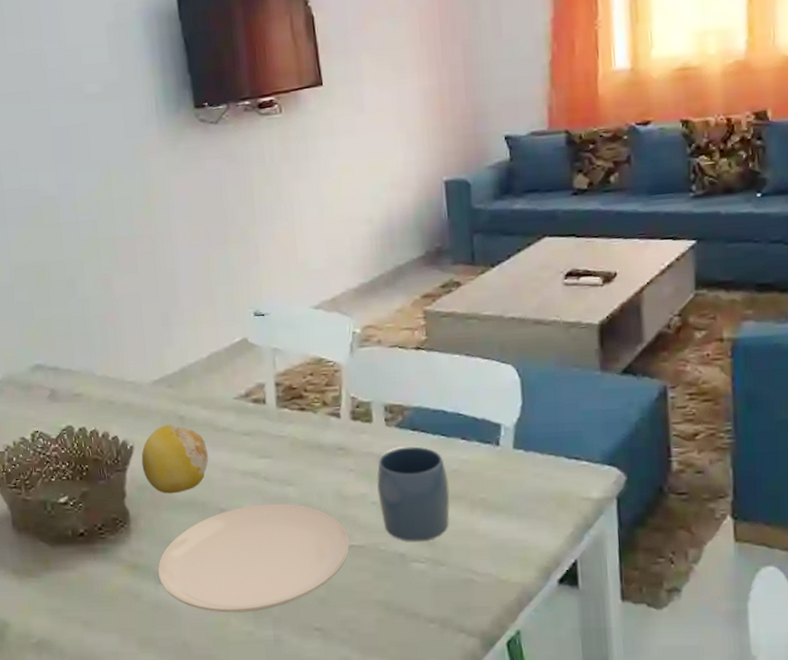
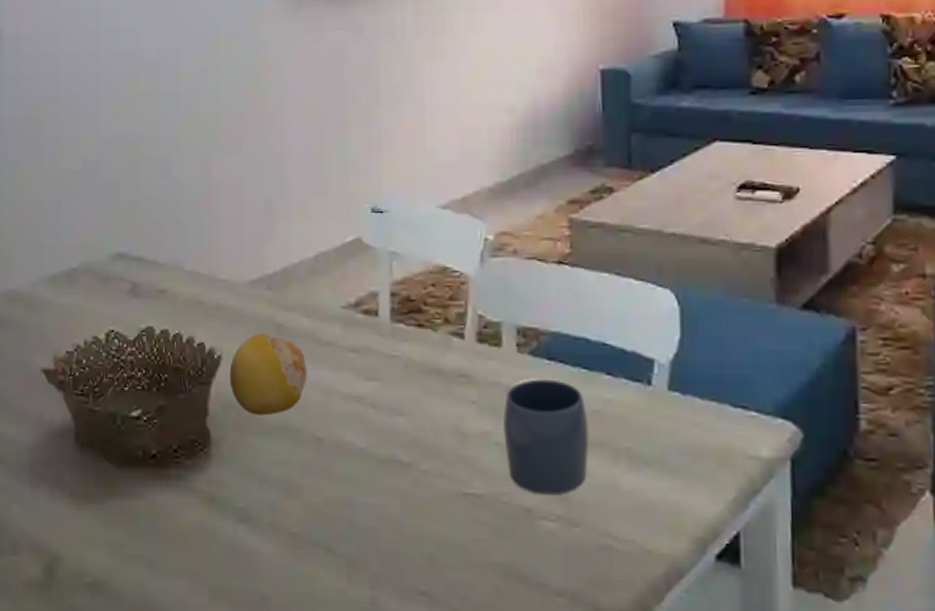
plate: present [157,503,350,613] -> none [238,435,467,566]

